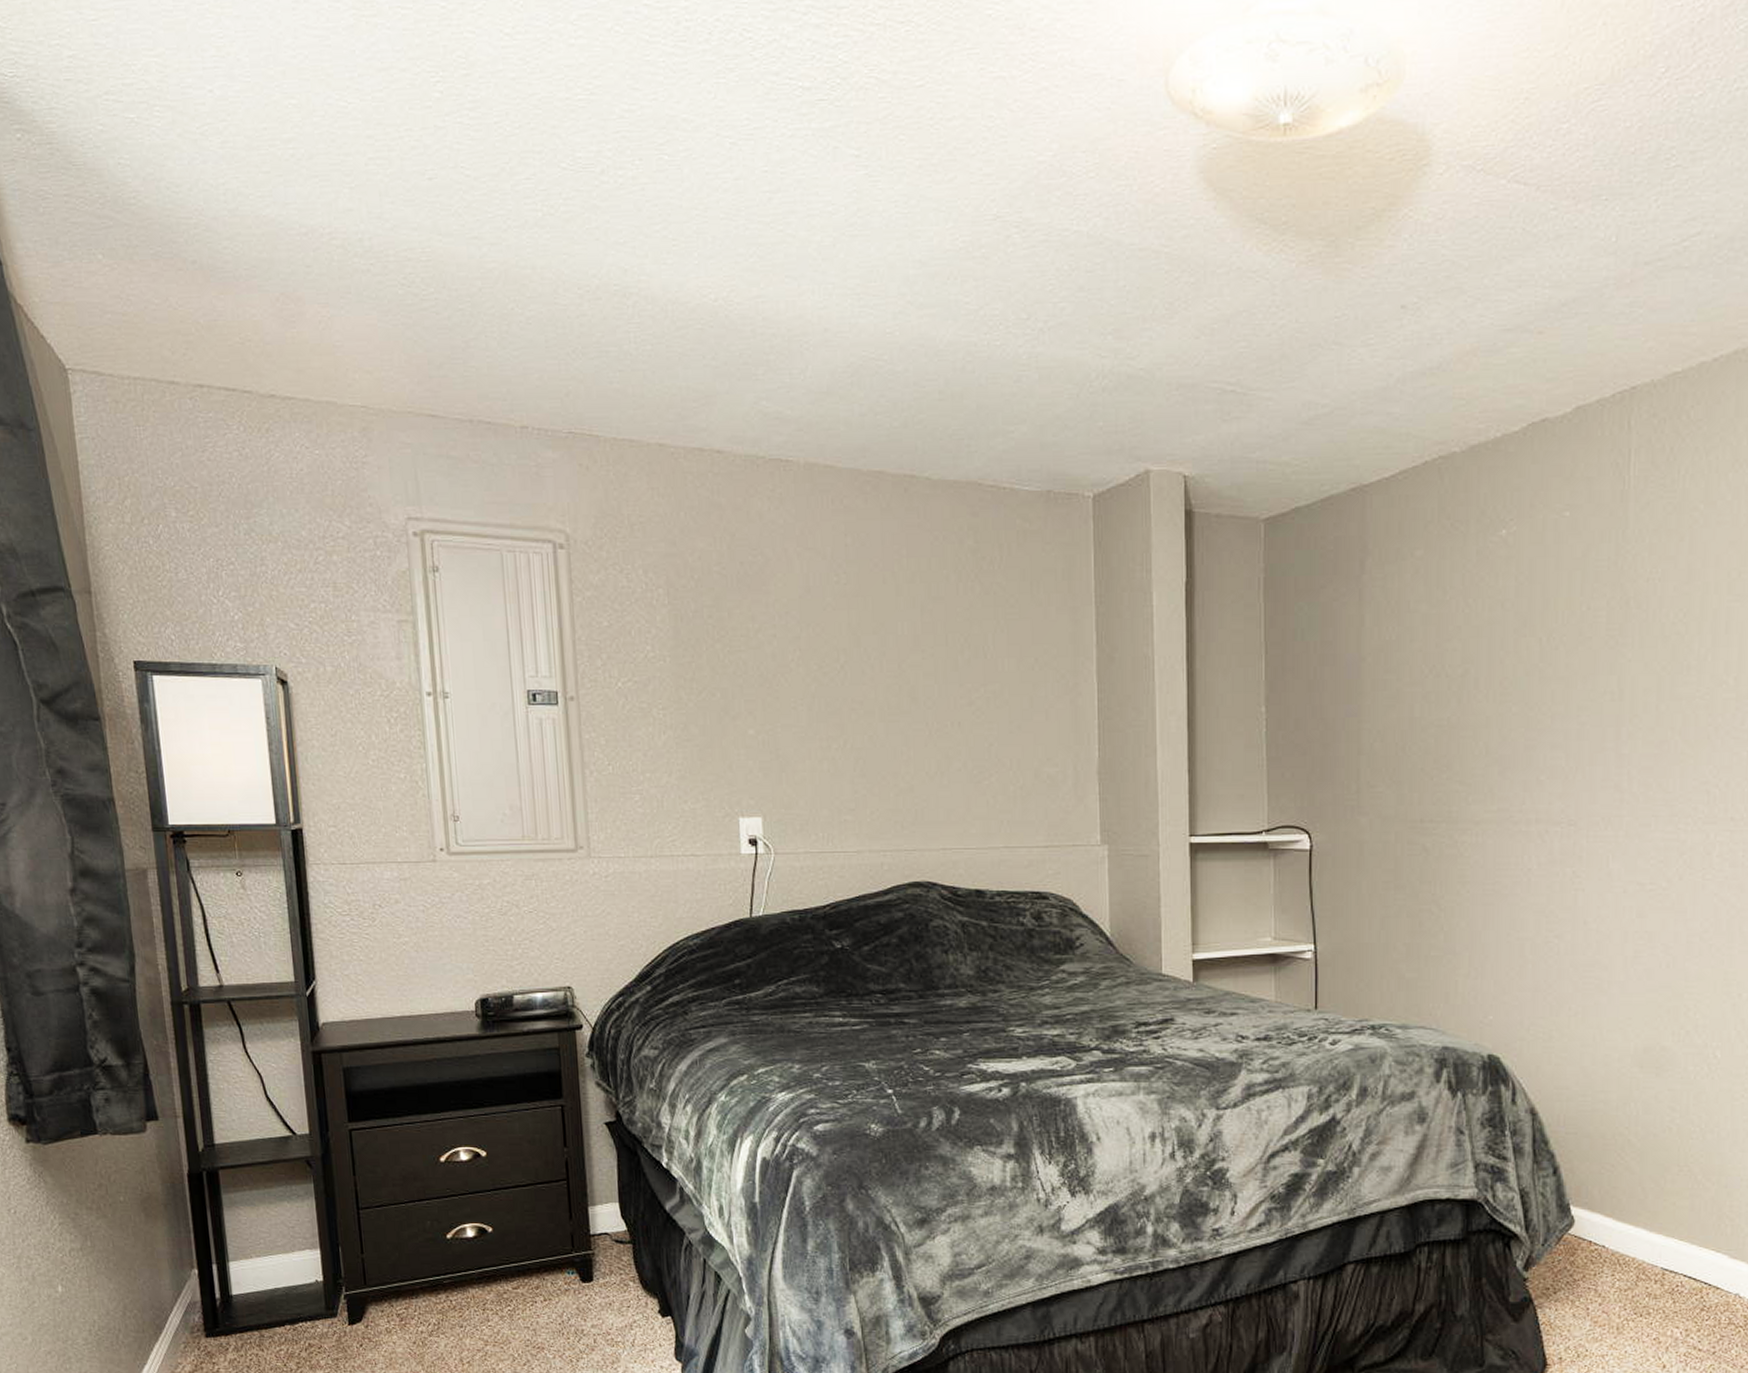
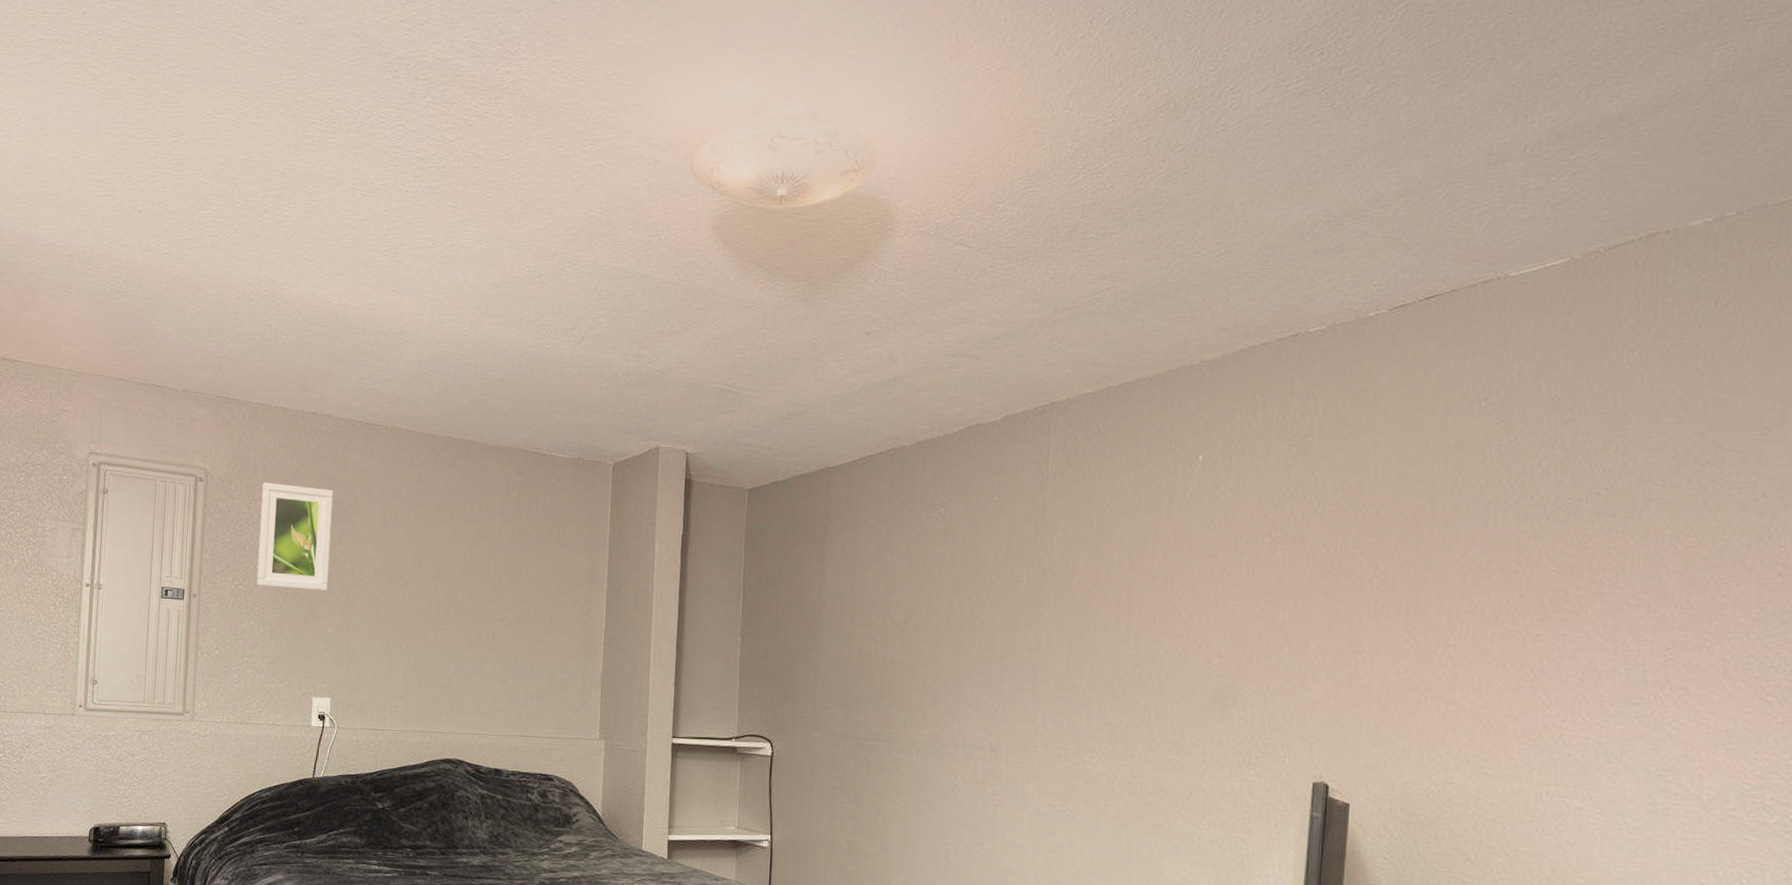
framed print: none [642,545,743,683] -> present [256,482,333,591]

